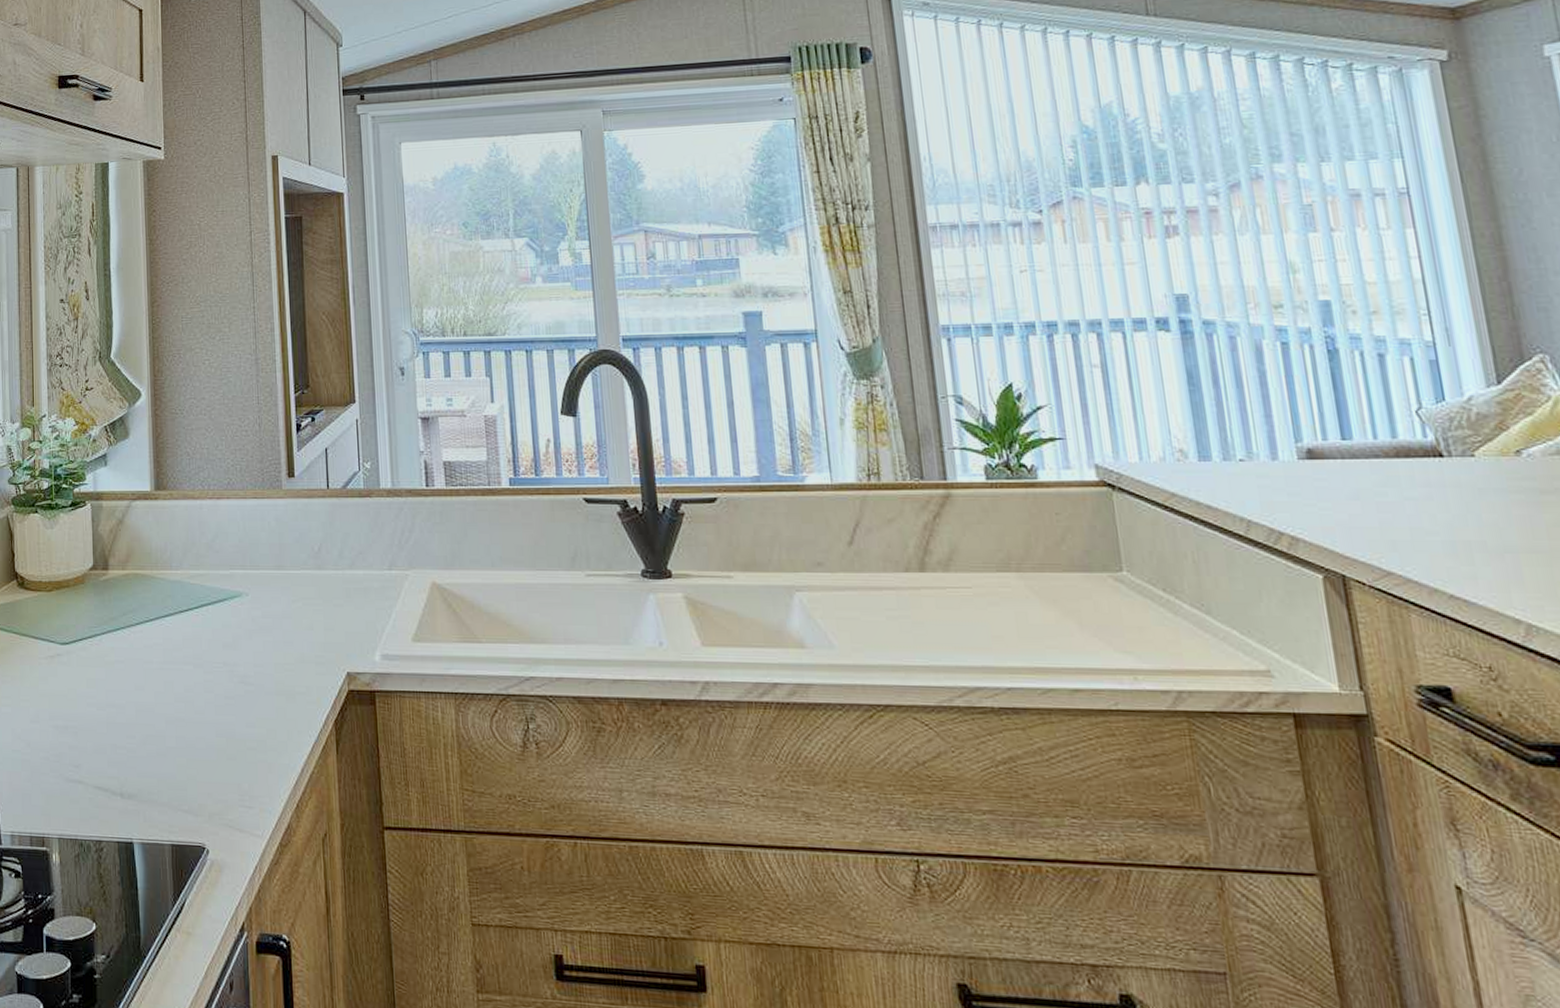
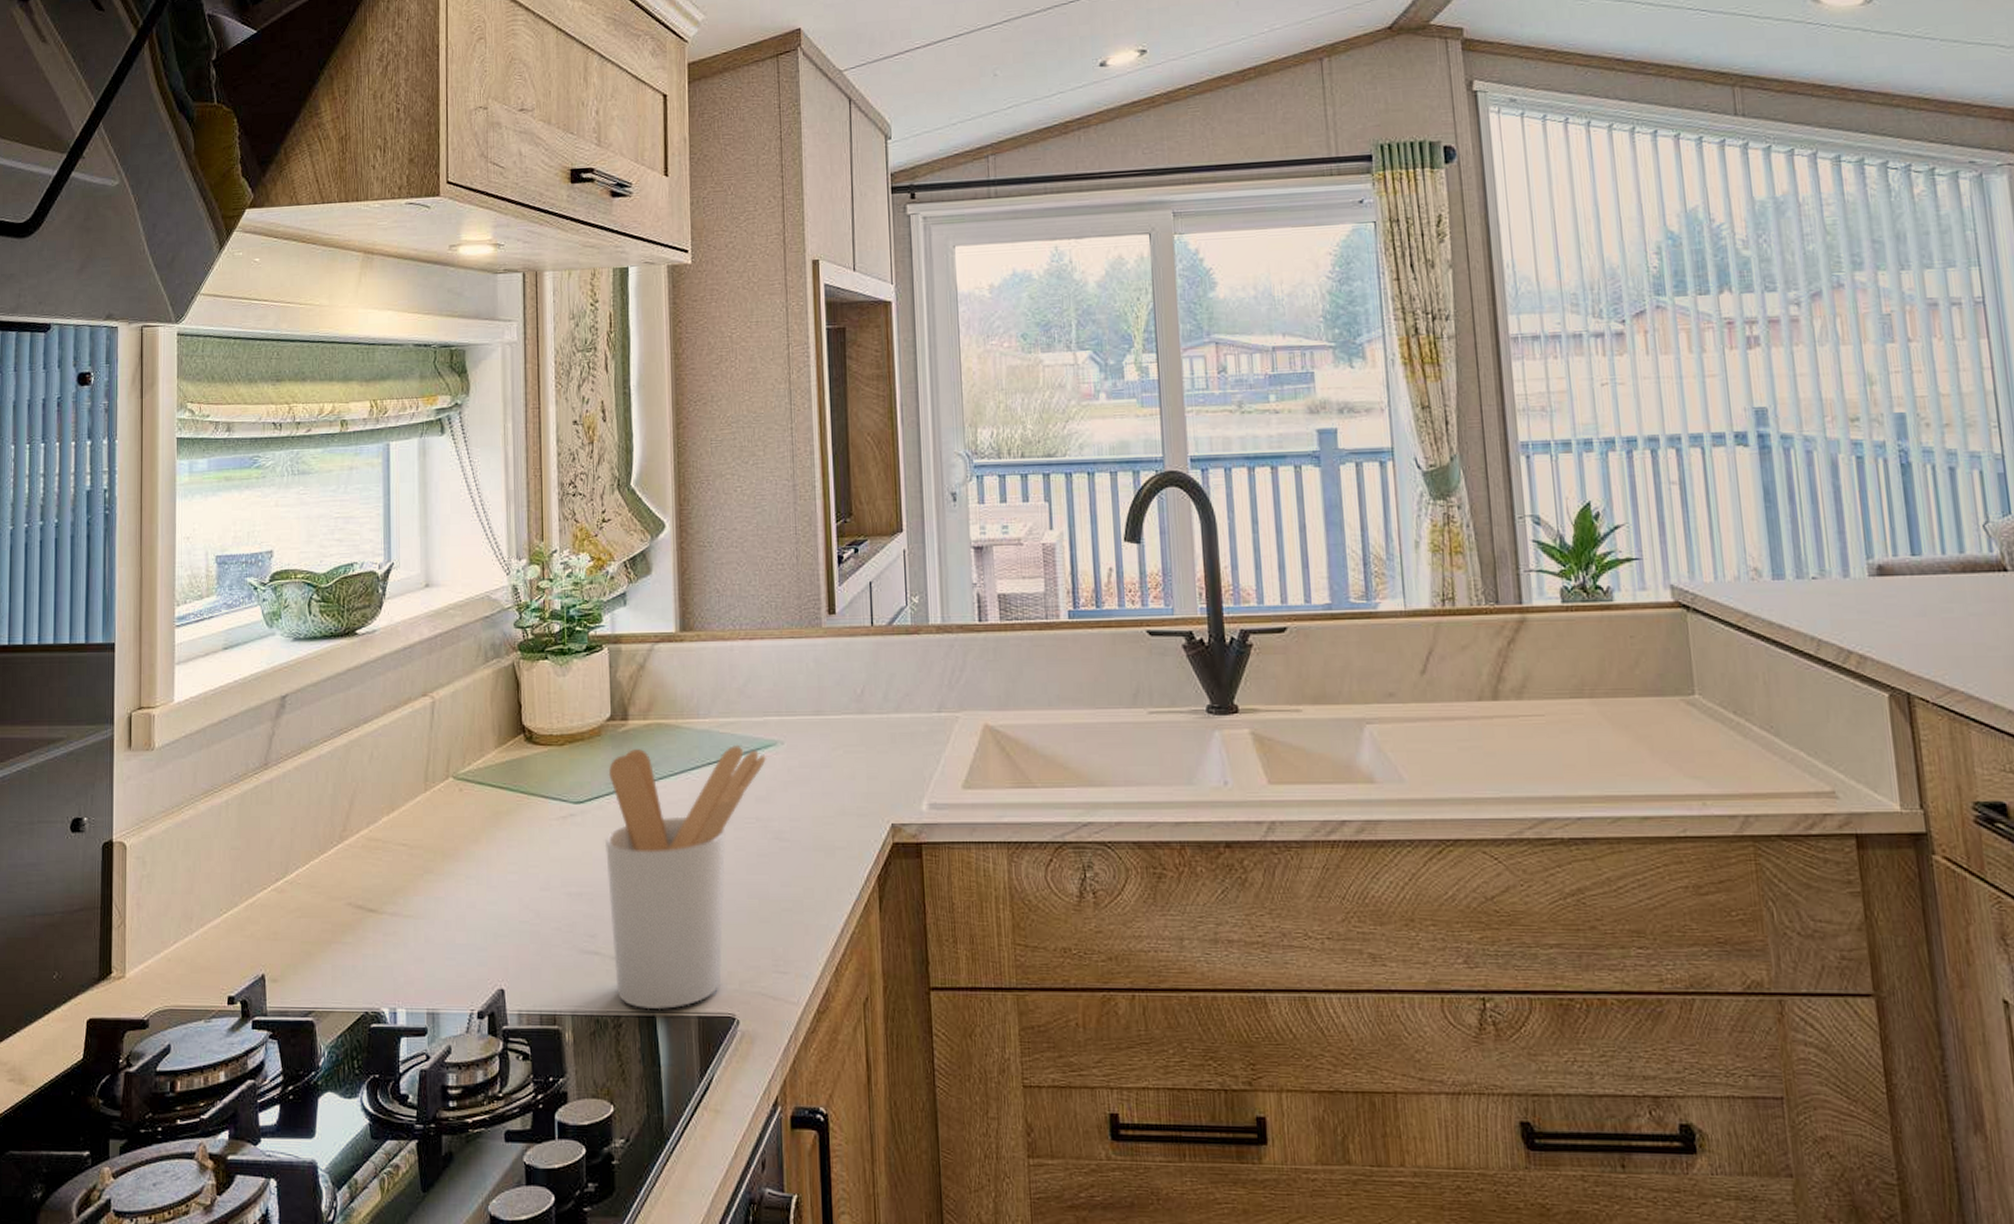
utensil holder: none [87,594,234,837] -> present [604,744,767,1010]

